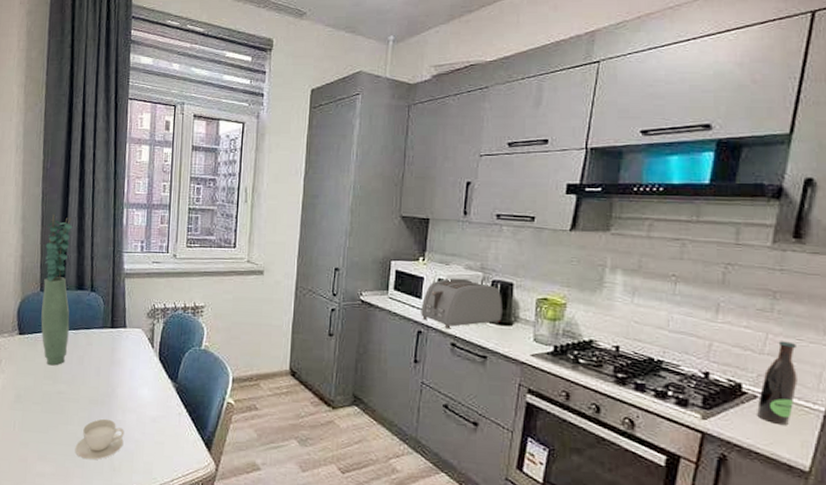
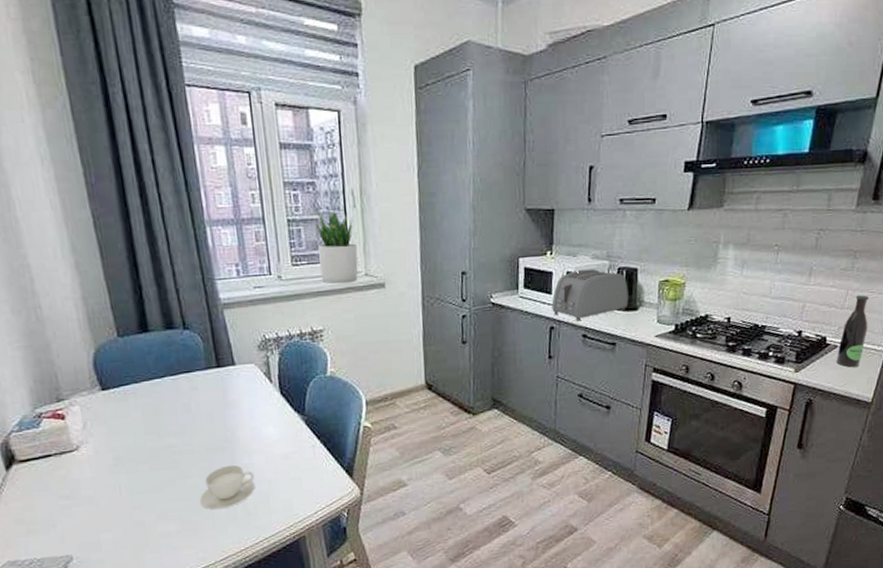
vase: present [41,214,72,366] -> none [107,241,169,419]
planter: none [209,200,244,268] -> present [316,207,359,285]

